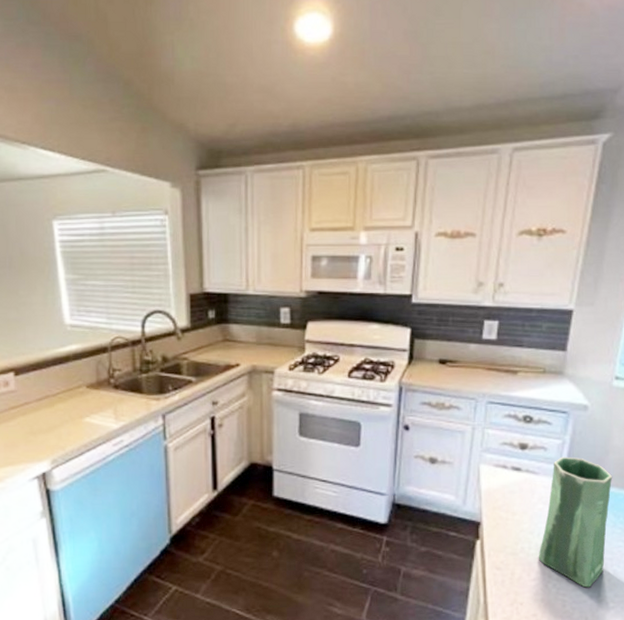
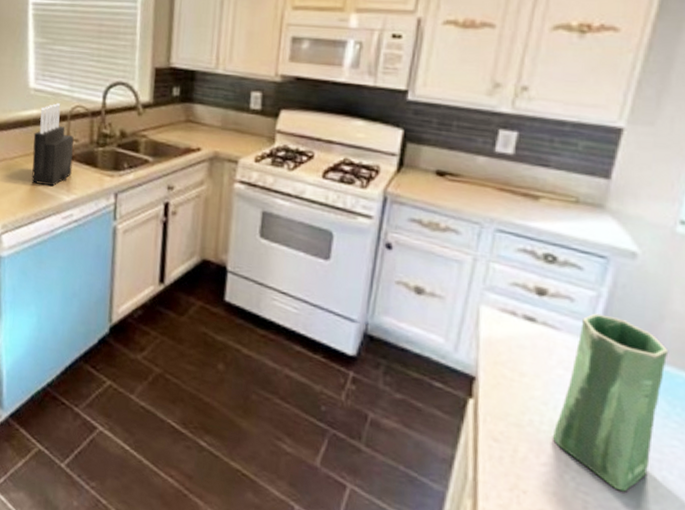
knife block: none [75,336,118,417] -> present [31,103,74,187]

